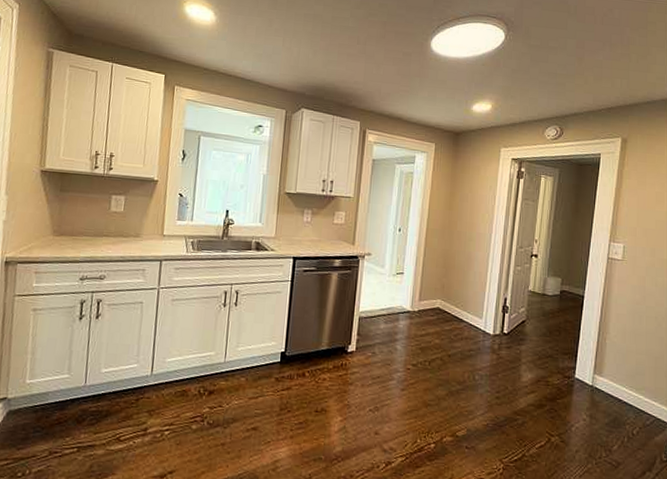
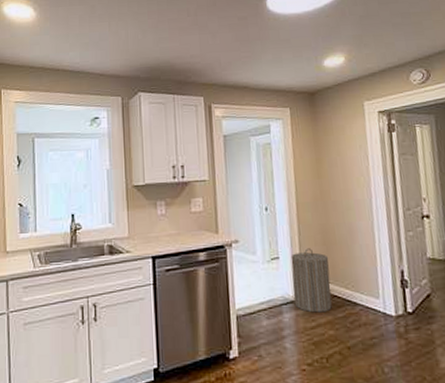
laundry hamper: none [410,268,446,324] -> present [290,248,332,313]

